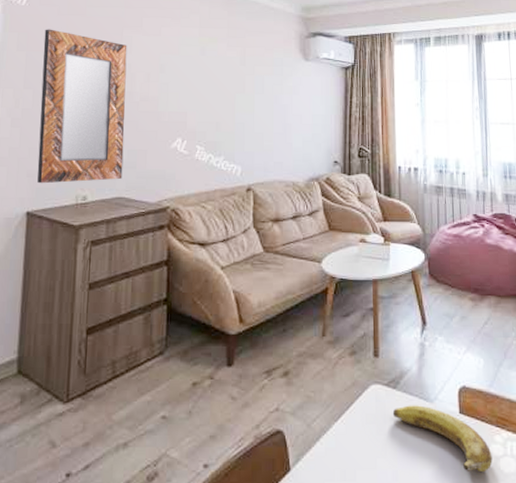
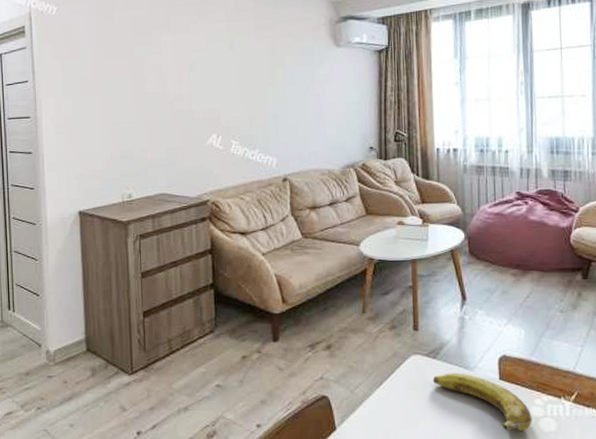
home mirror: present [37,29,127,184] -> none [76,36,163,185]

